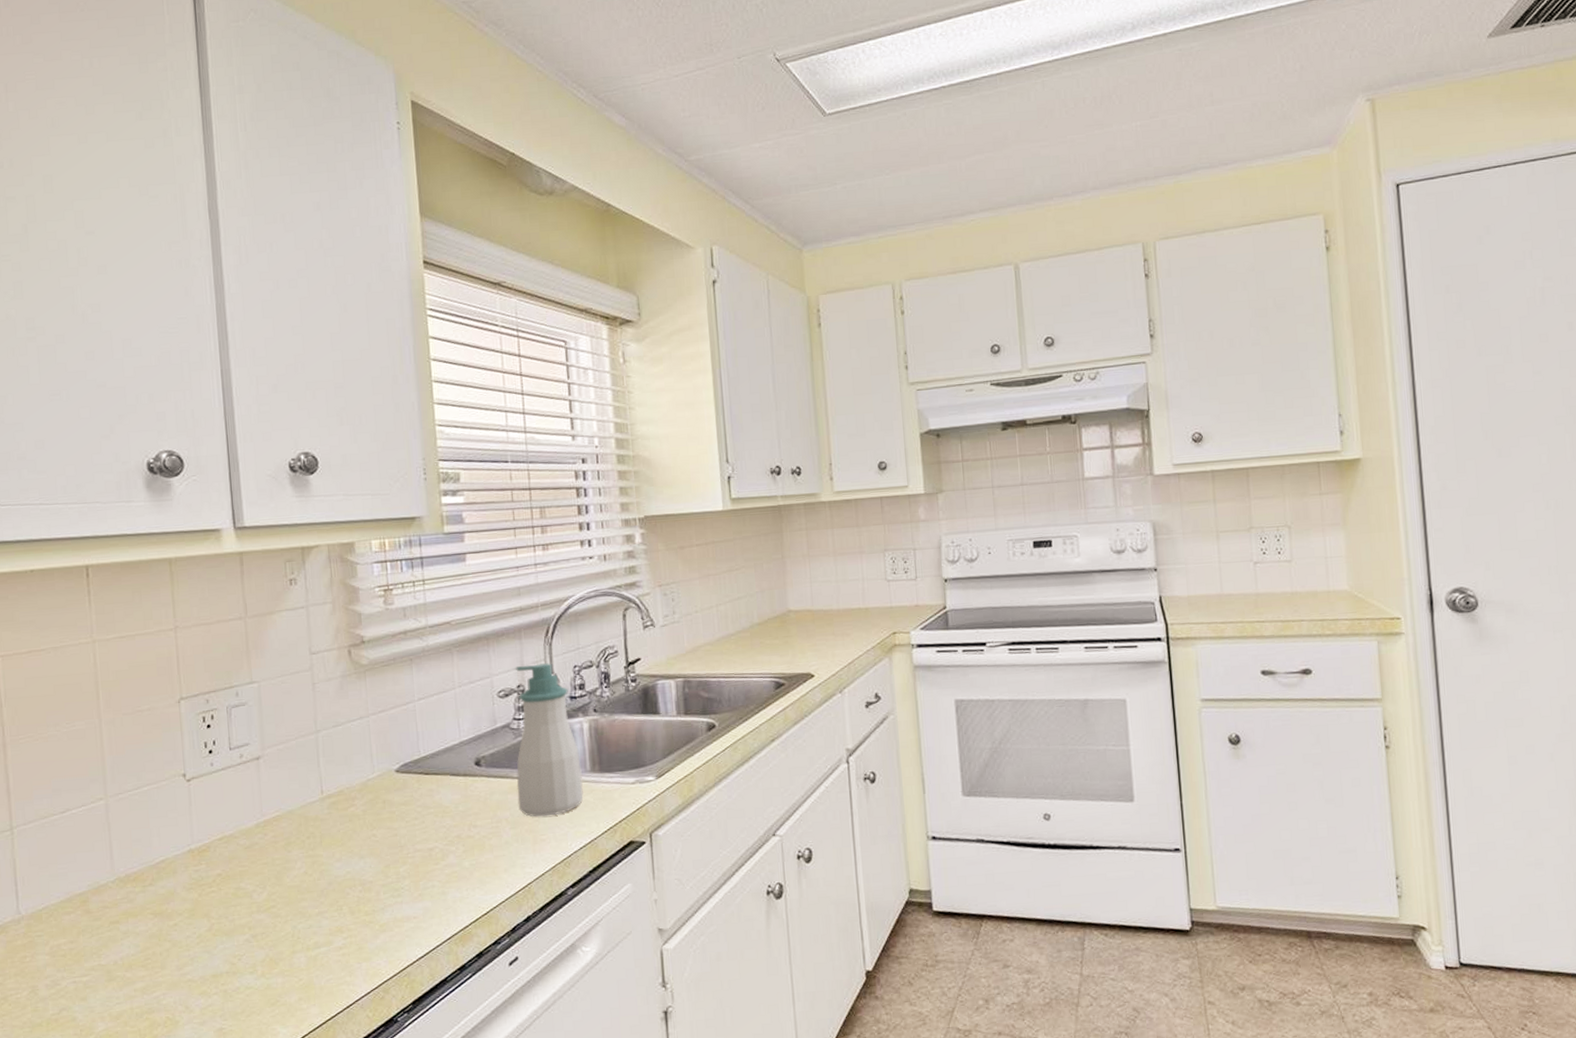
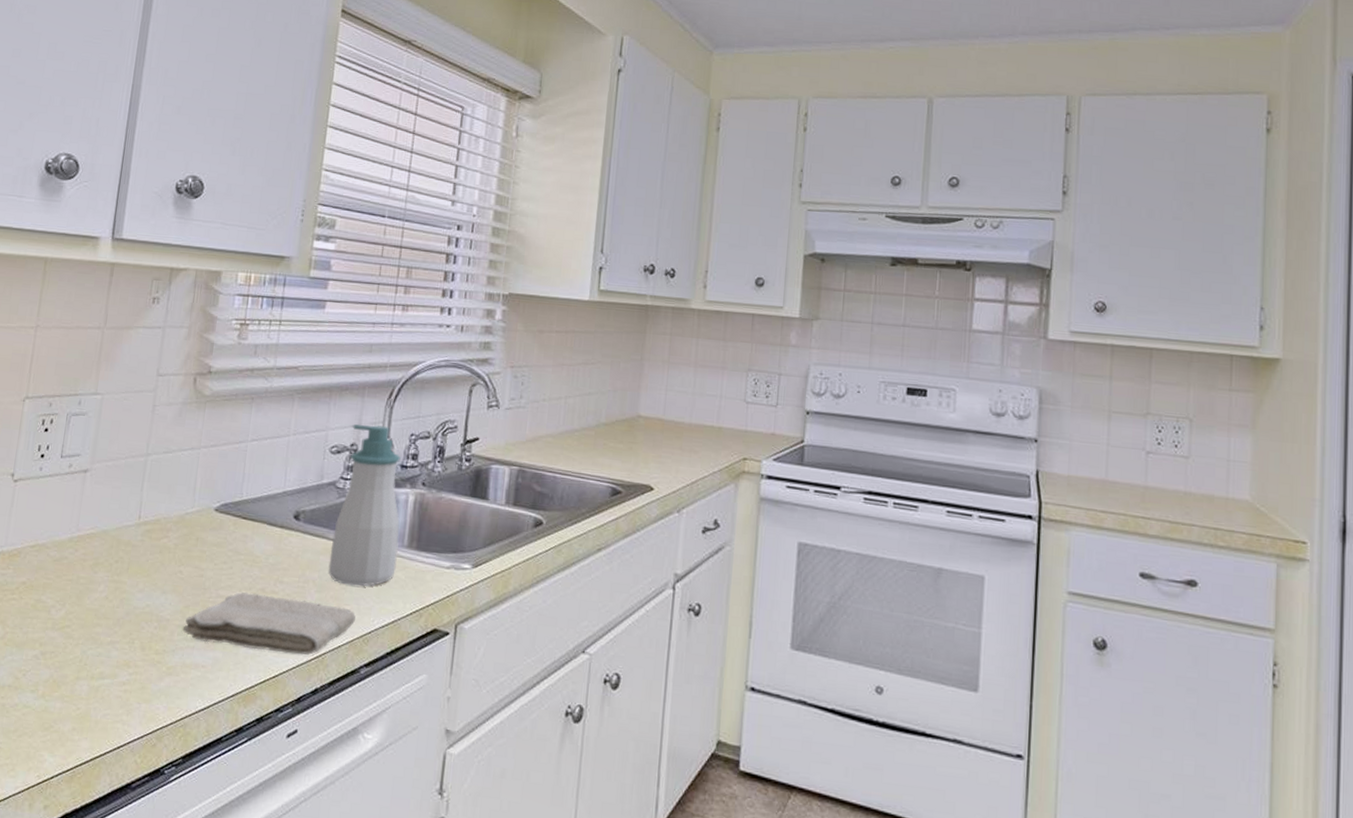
washcloth: none [387,838,553,895] -> present [182,592,356,655]

